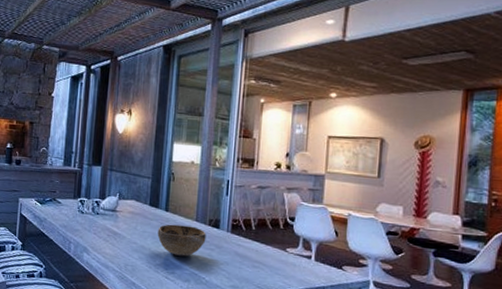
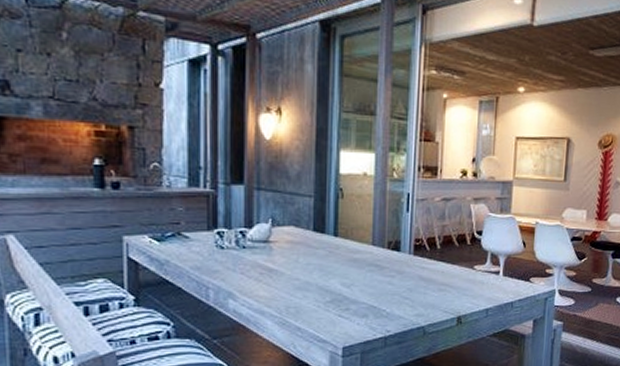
decorative bowl: present [157,224,206,256] -> none [325,251,385,288]

